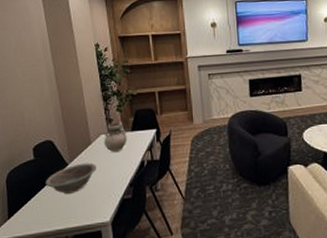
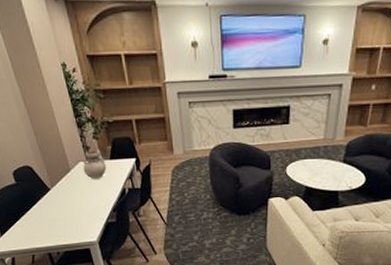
bowl: present [46,163,96,195] -> none [31,188,79,217]

